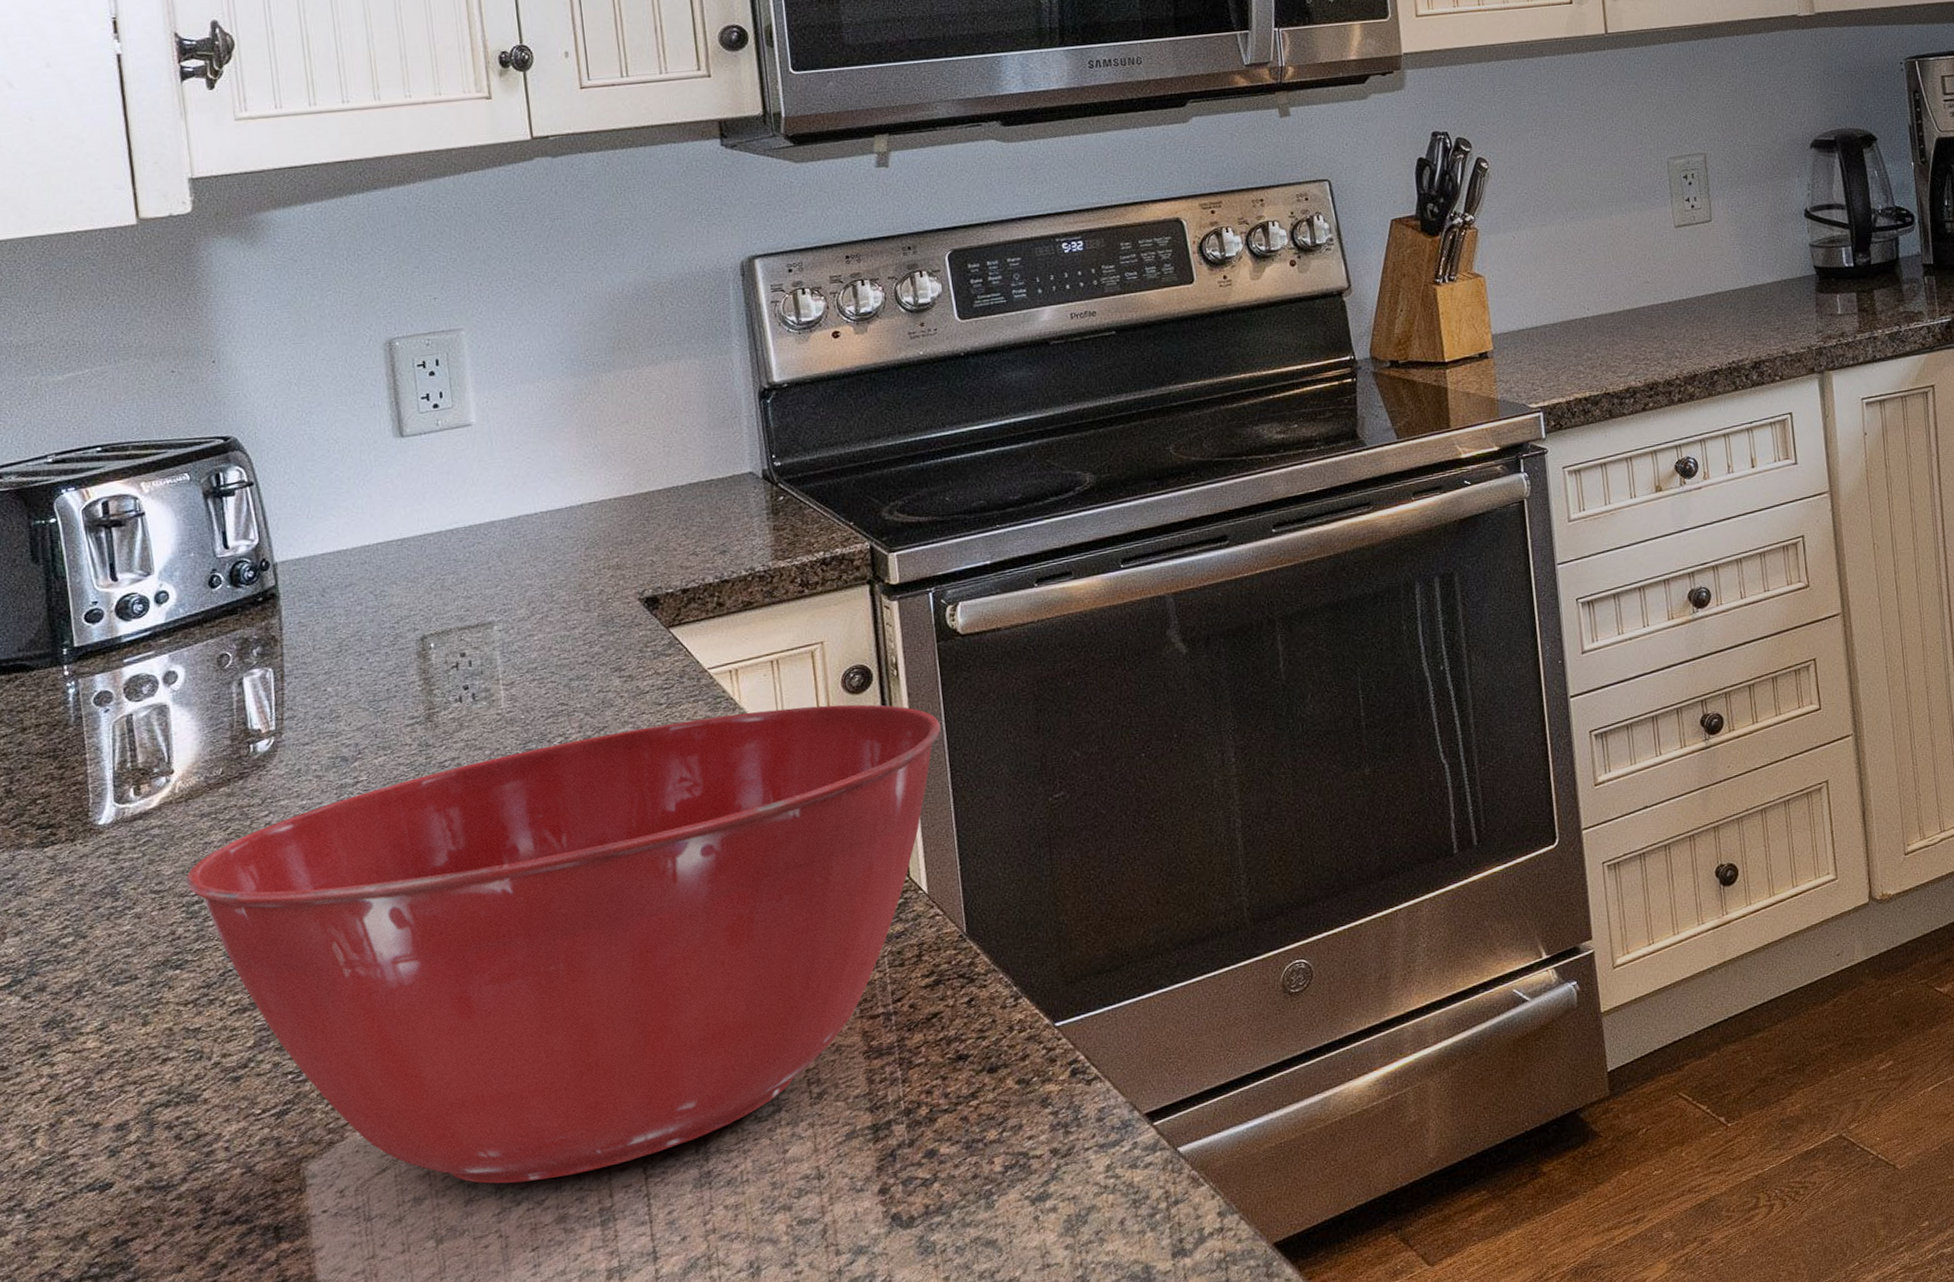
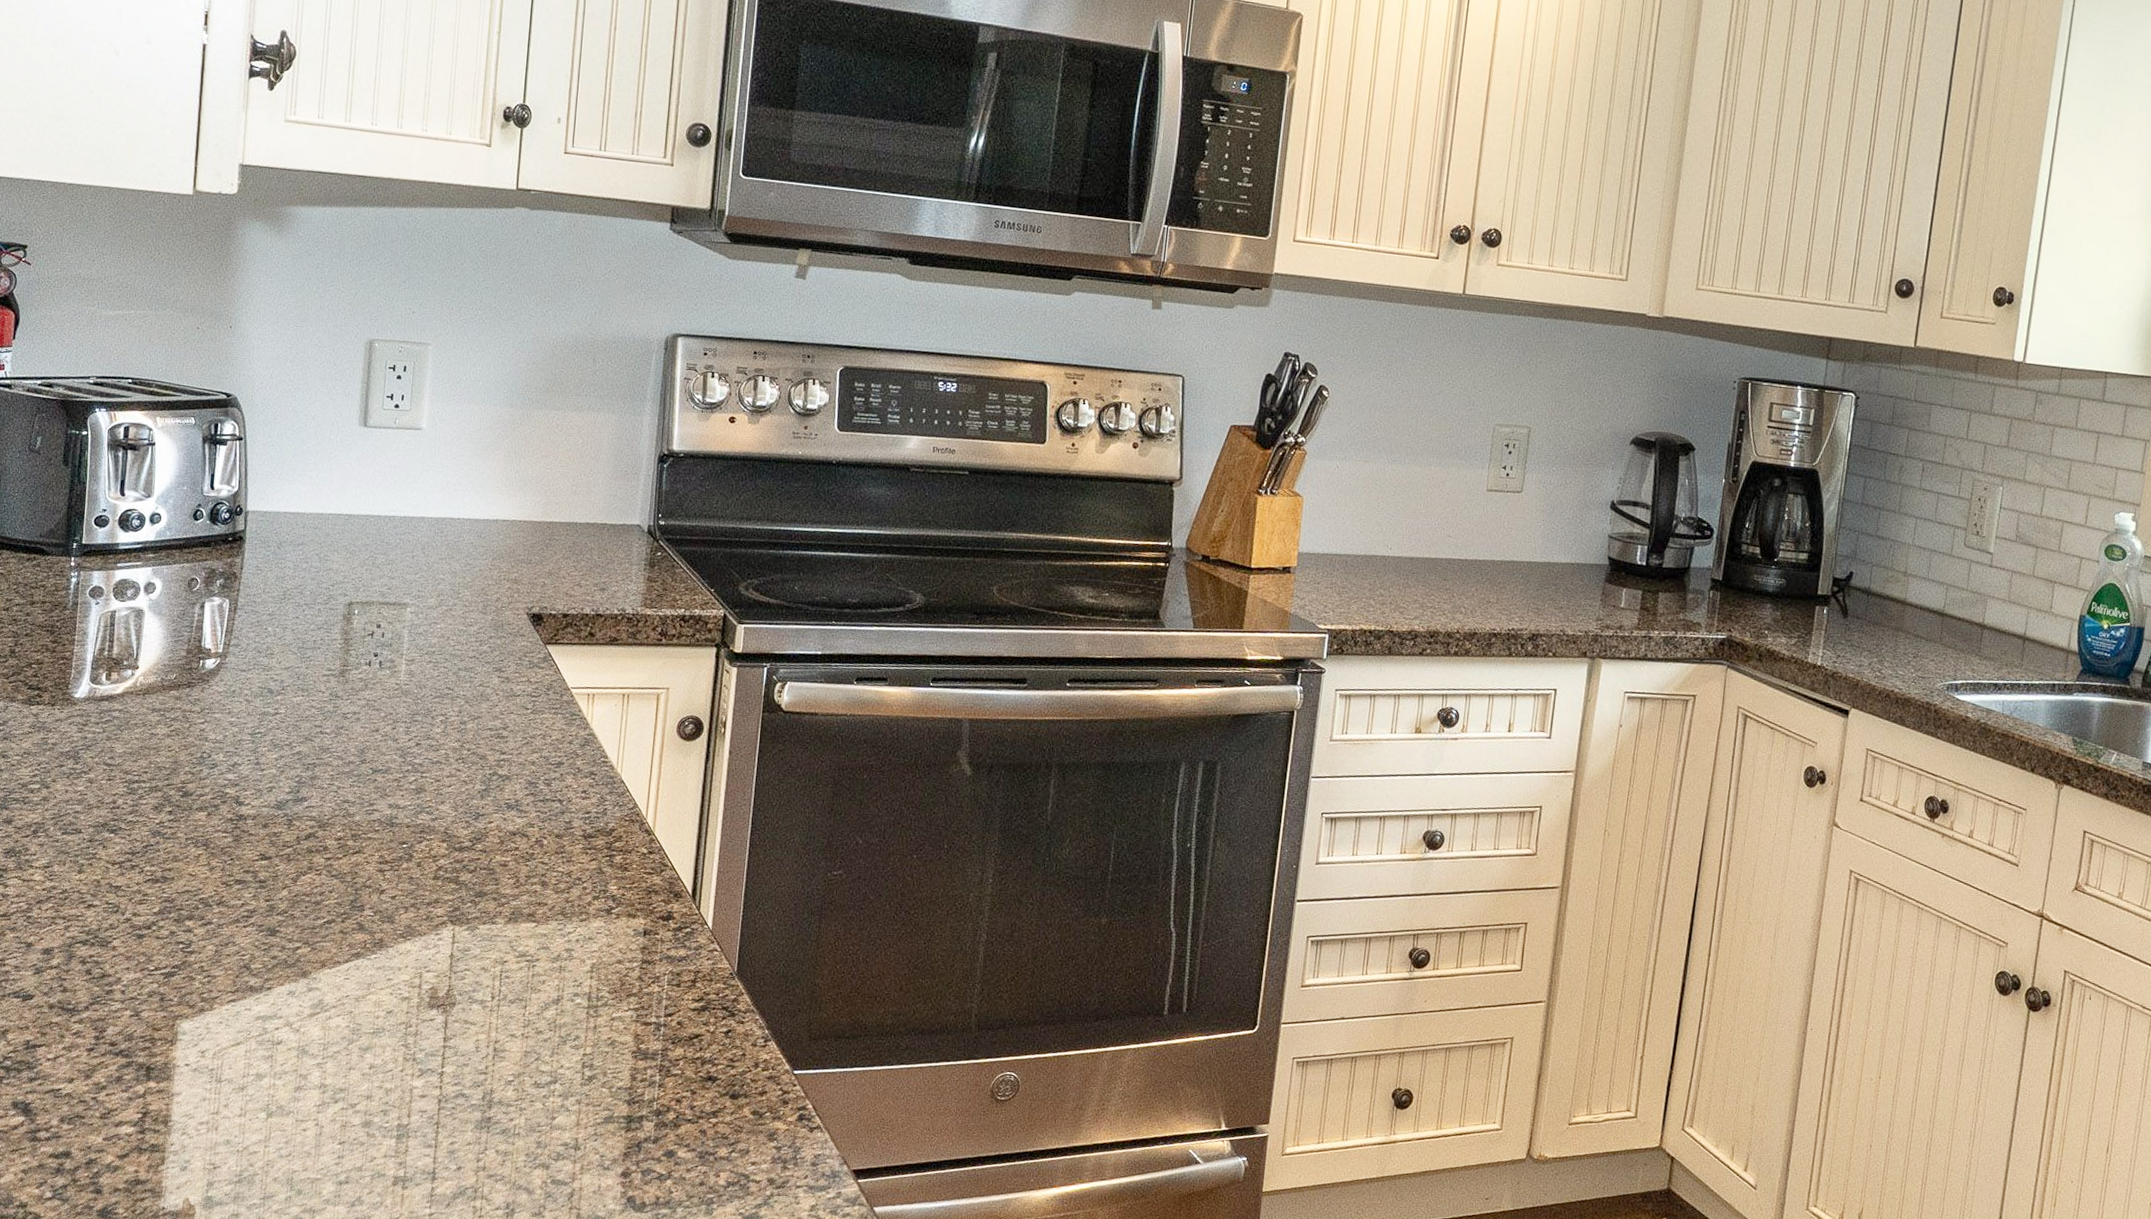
mixing bowl: present [185,704,942,1184] -> none [131,720,752,1091]

